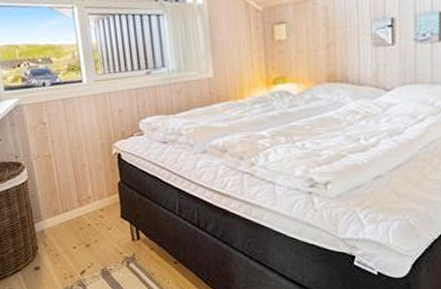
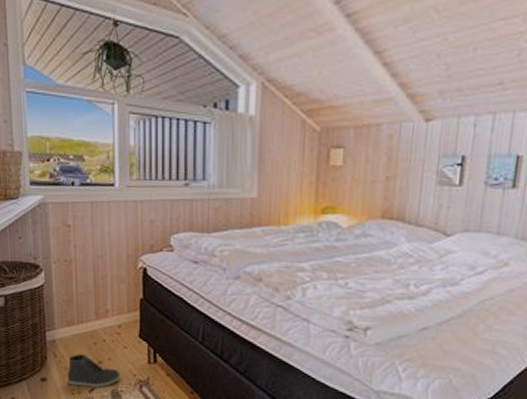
sneaker: none [58,240,109,270] -> present [67,354,121,388]

